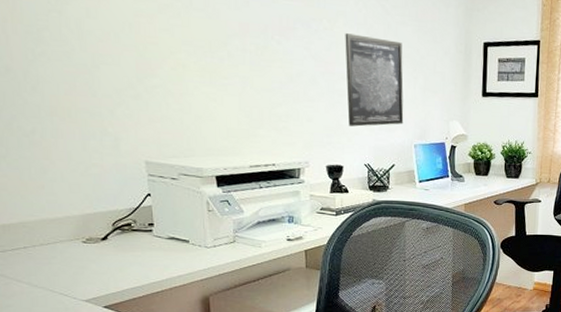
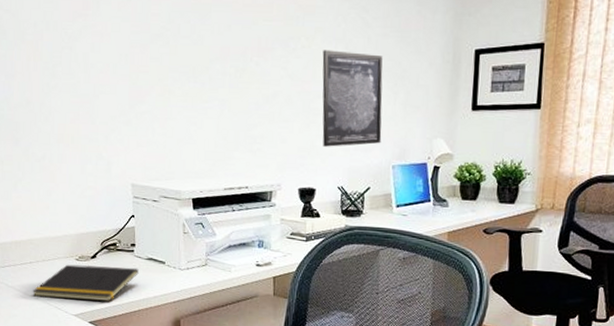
notepad: none [30,247,159,285] -> present [32,264,139,301]

